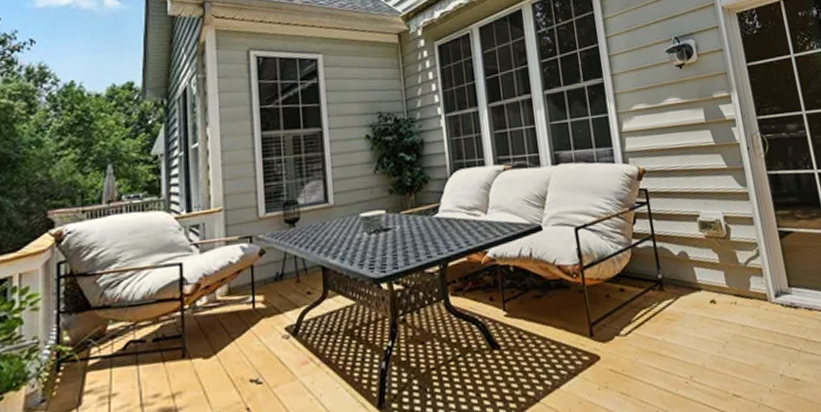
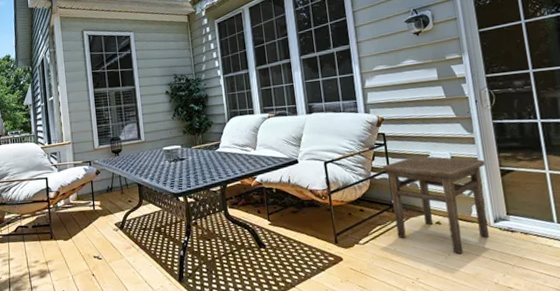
side table: none [645,216,771,341] -> present [382,156,489,255]

